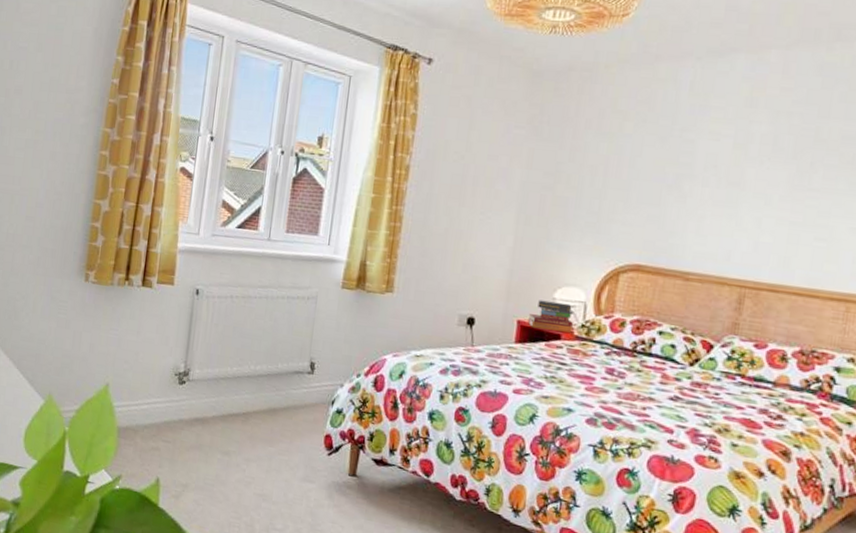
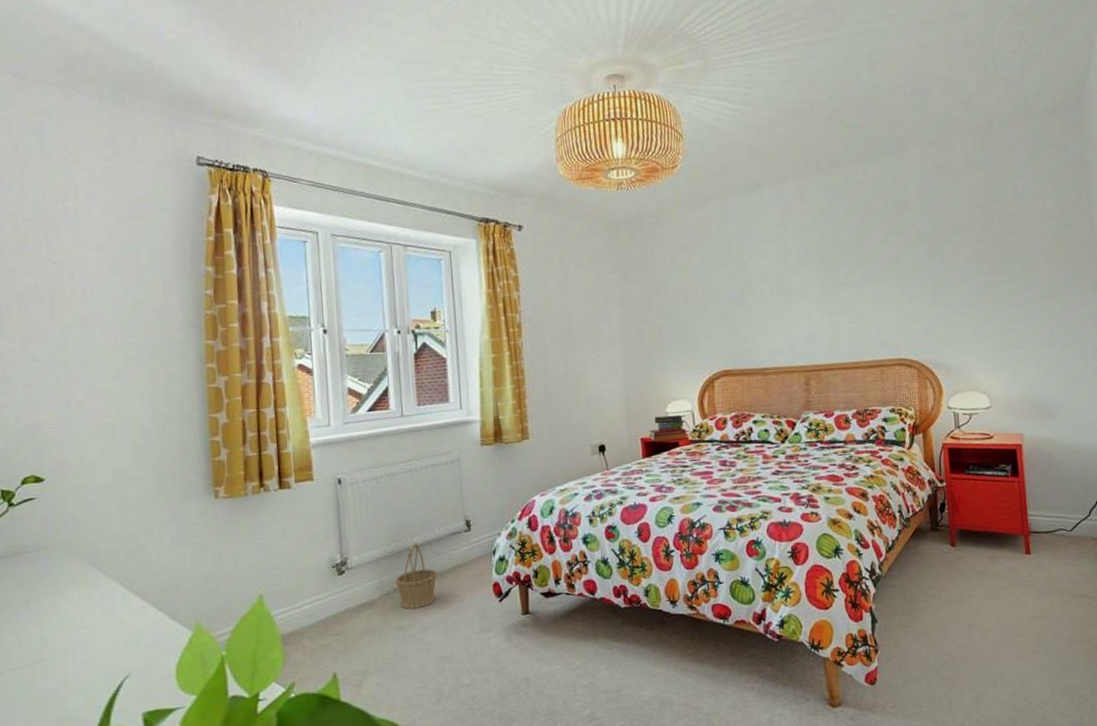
basket: none [230,371,272,439] -> present [395,543,437,609]

